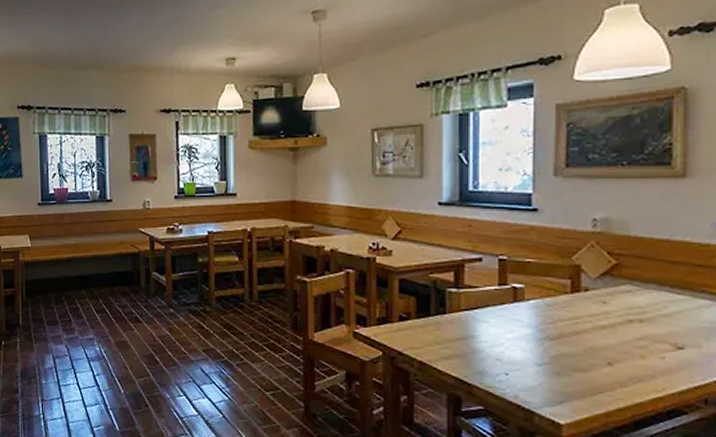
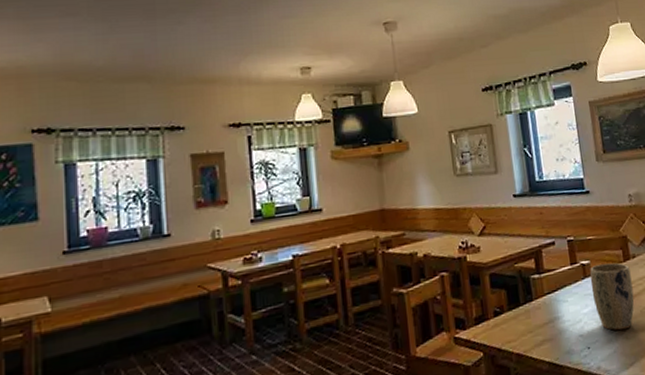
plant pot: none [521,291,578,366] -> present [590,262,635,331]

